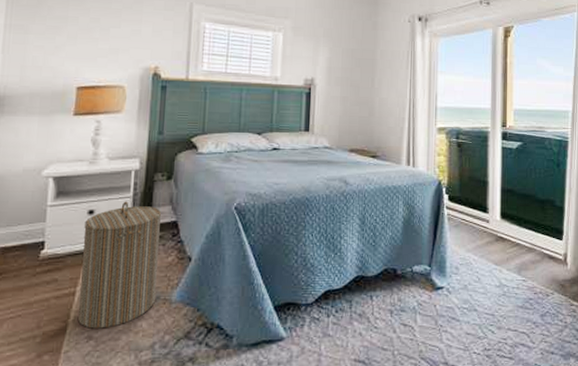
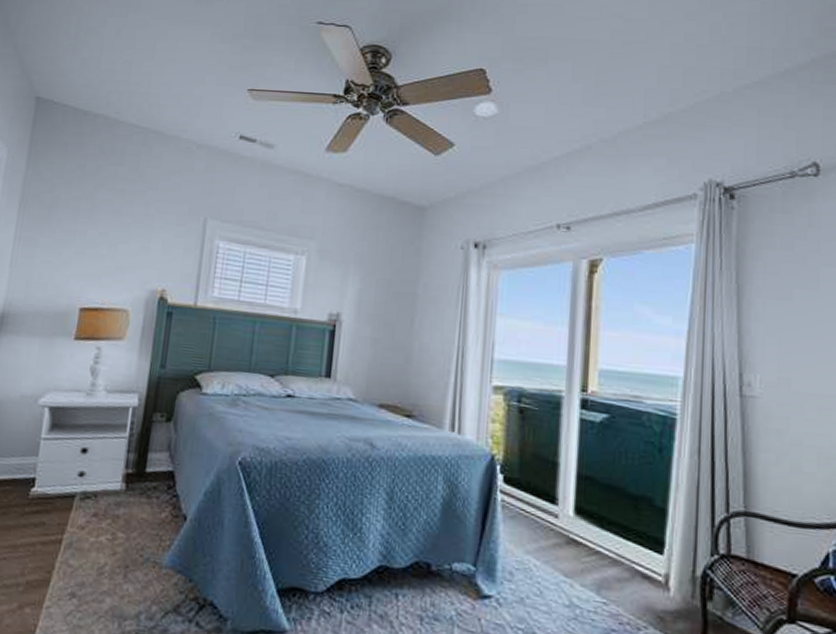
laundry hamper: present [78,201,162,329] -> none [63,441,158,587]

